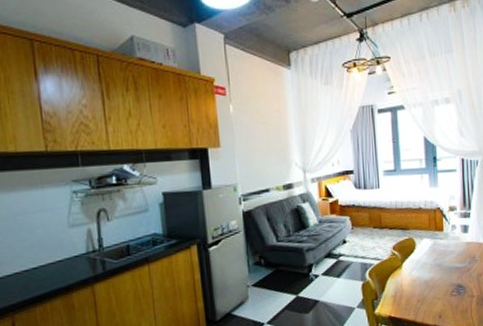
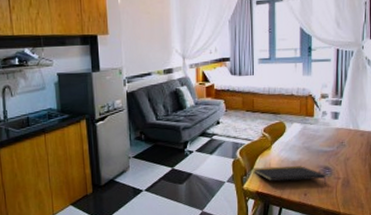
notepad: none [384,285,461,304] -> present [253,166,327,184]

